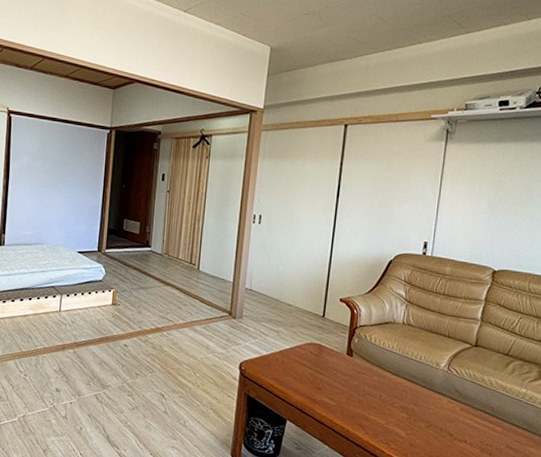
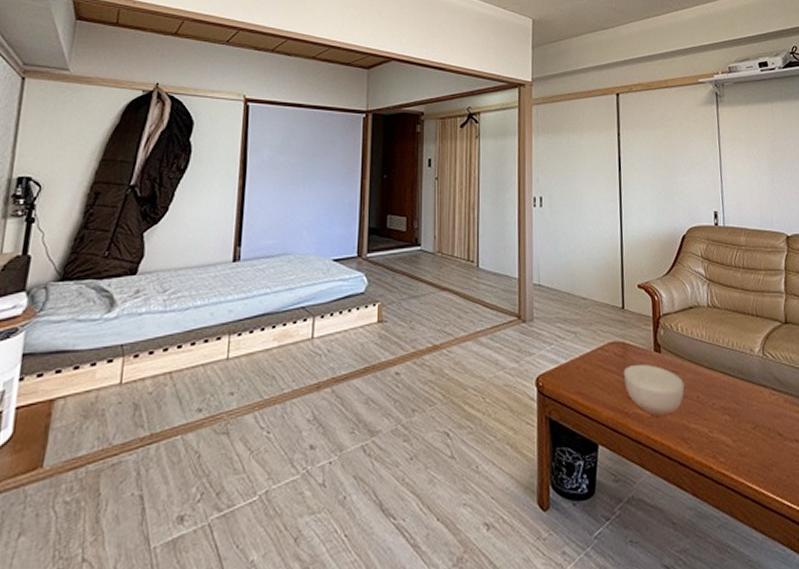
bowl: none [316,363,370,407] -> present [623,363,685,417]

